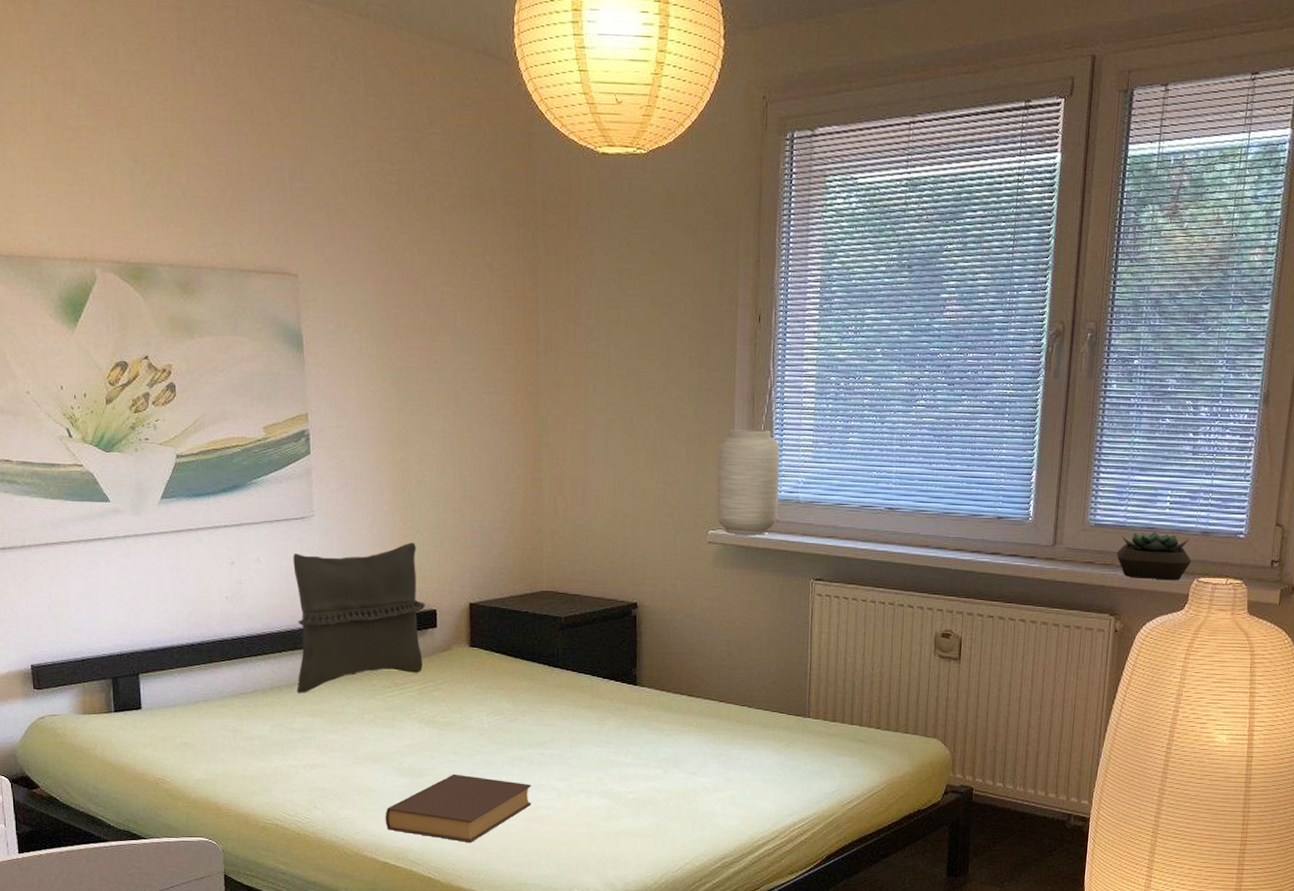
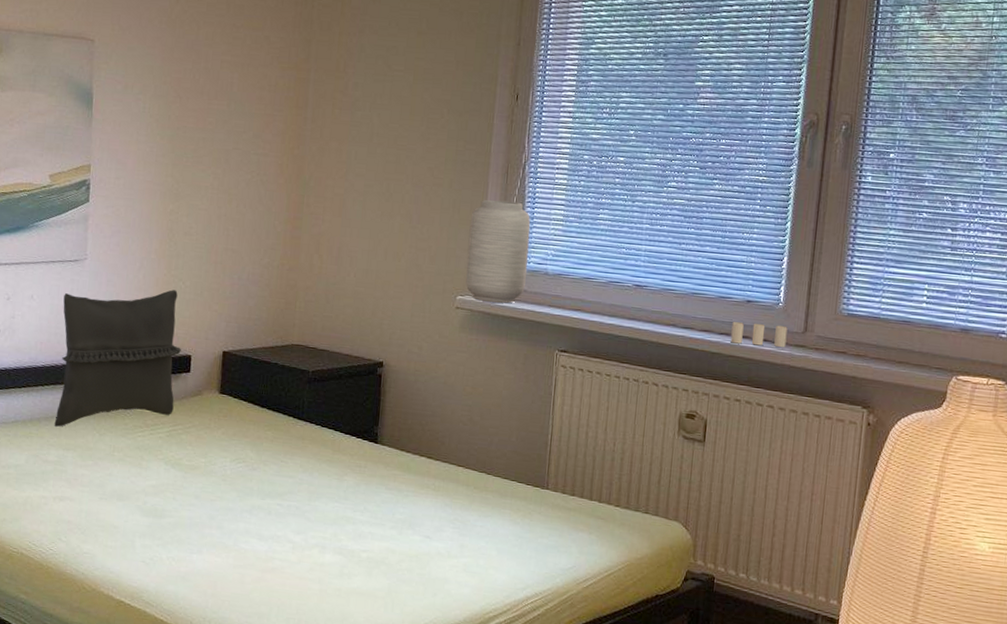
book: present [385,774,532,842] -> none [124,517,268,588]
toilet paper roll: none [983,539,1037,562] -> present [730,322,788,348]
succulent plant: present [1117,531,1191,580] -> none [870,324,949,376]

